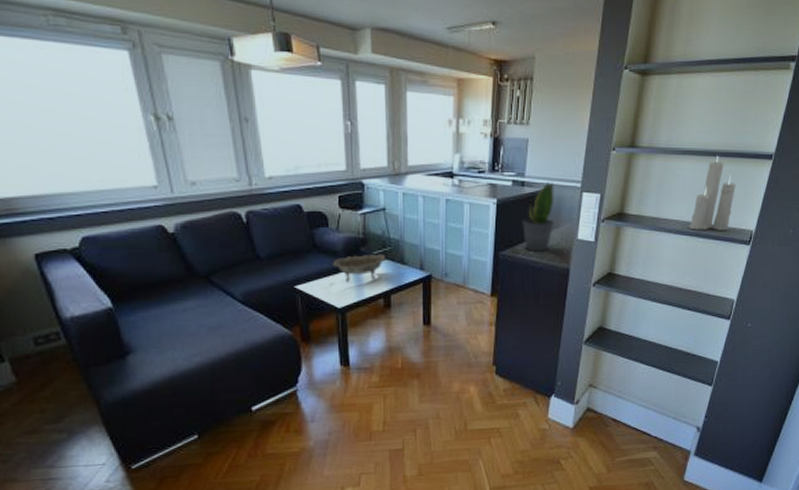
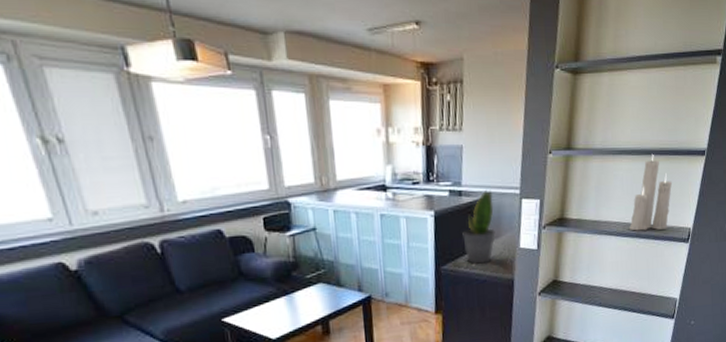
decorative bowl: present [332,255,385,282] -> none [262,278,320,311]

